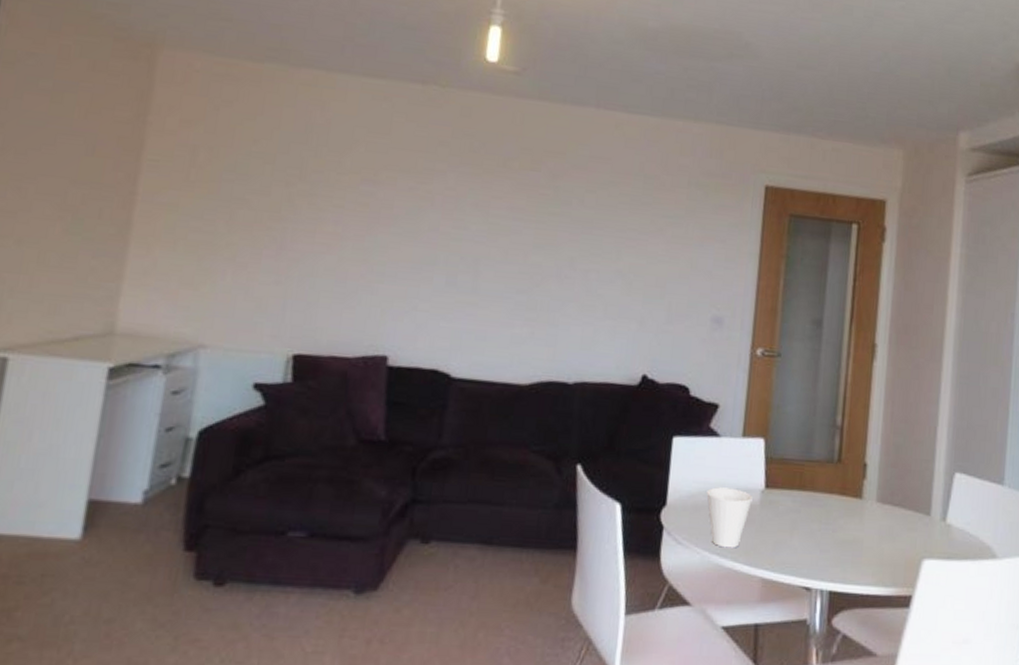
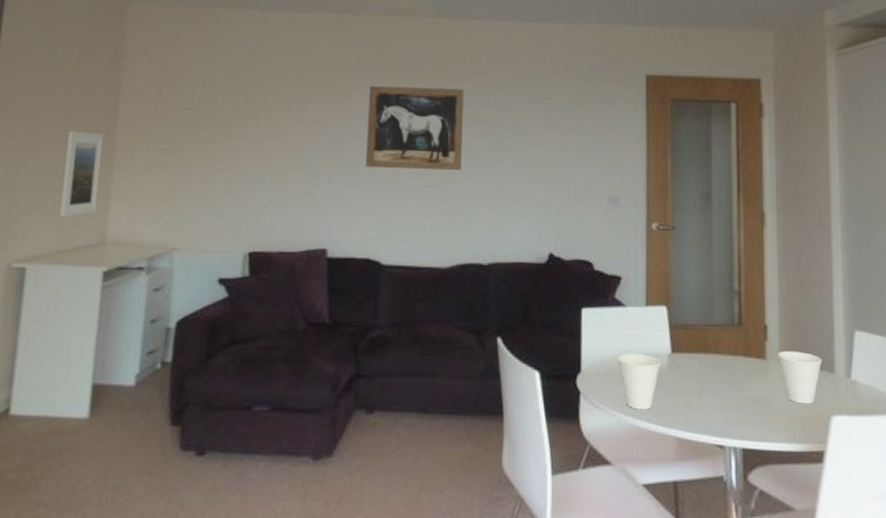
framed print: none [55,195,119,301] -> present [59,130,104,218]
wall art: none [440,172,561,277] -> present [365,86,464,171]
cup: none [875,490,920,547] -> present [778,350,823,404]

